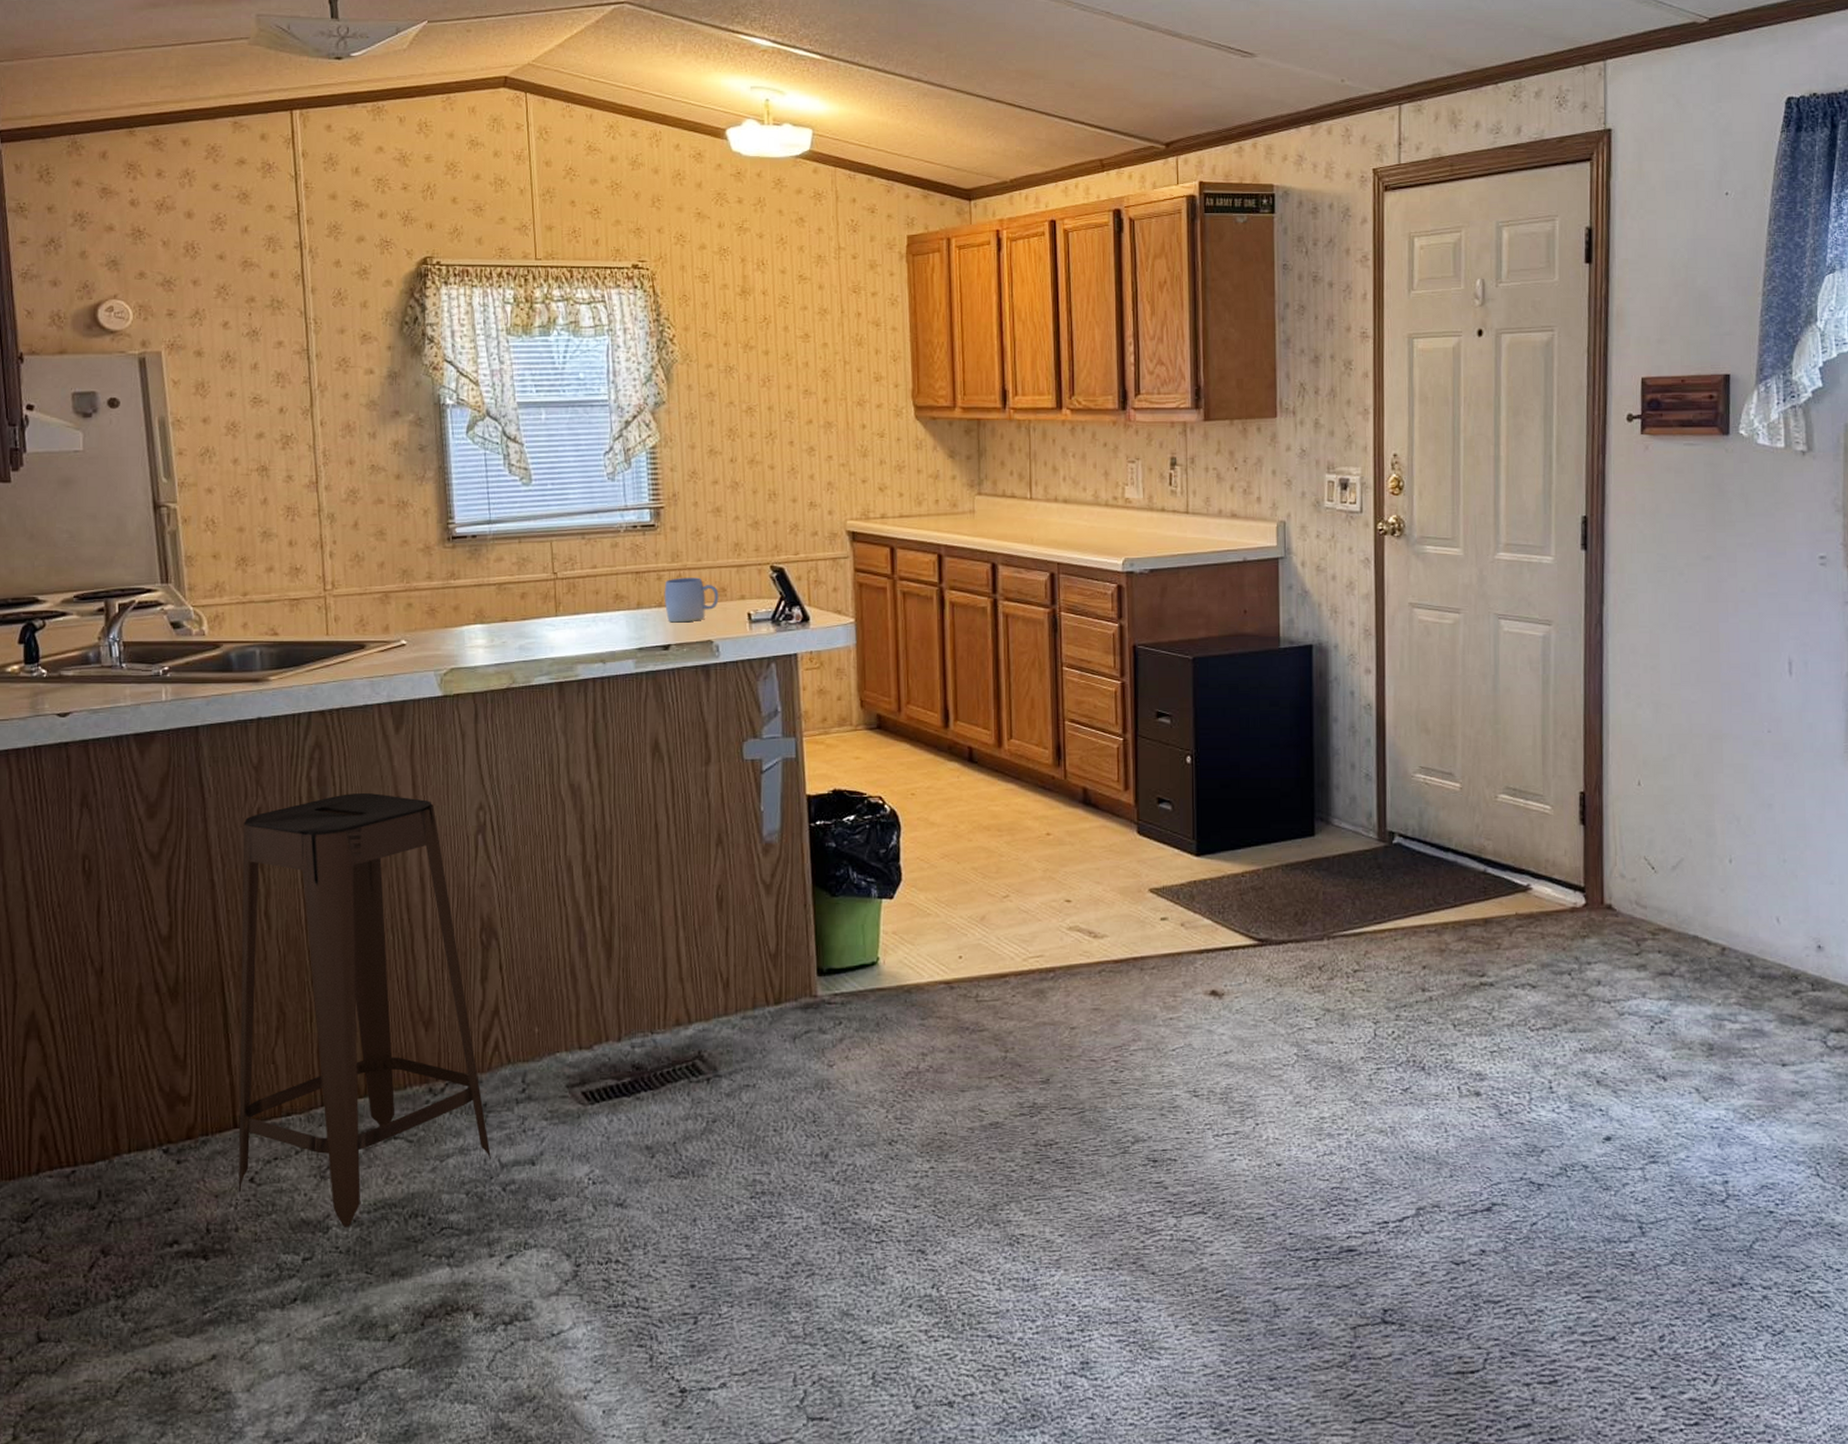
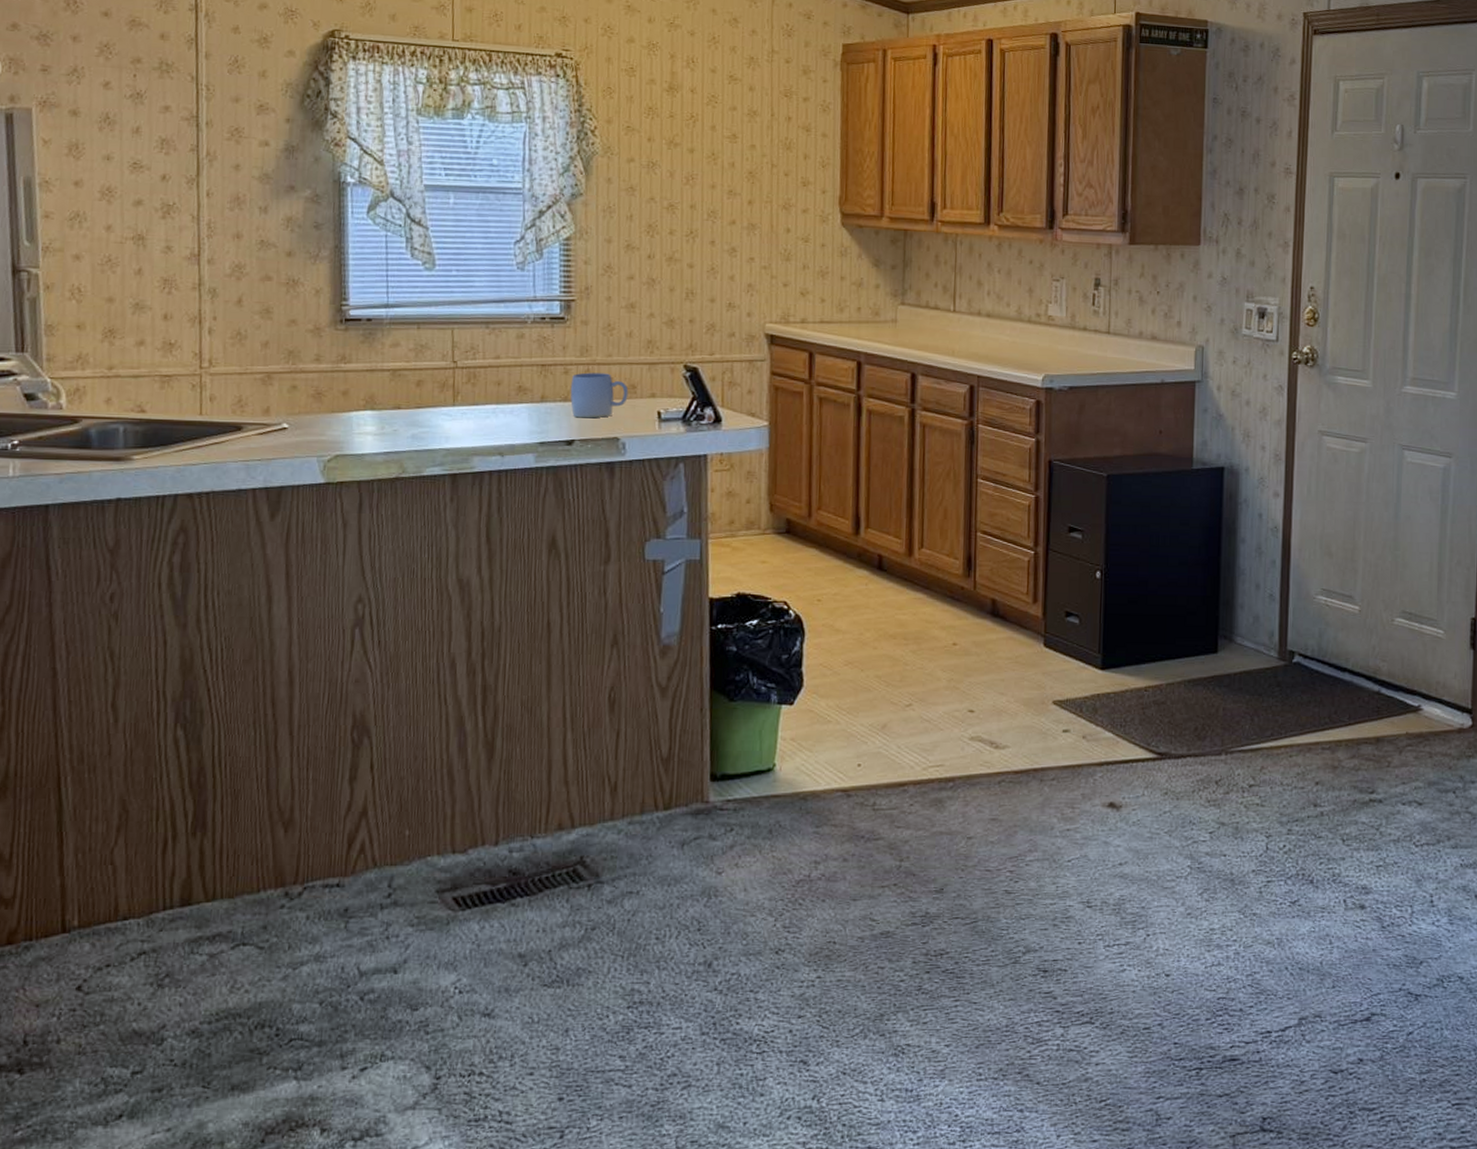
bar stool: present [238,793,491,1227] -> none [63,581,350,1039]

